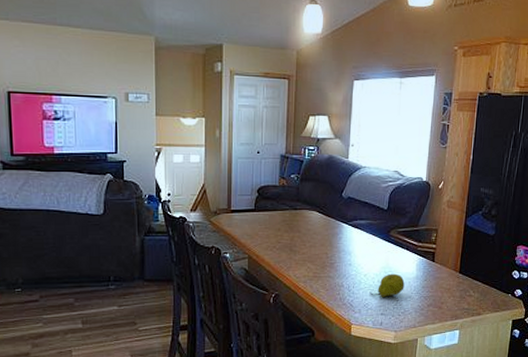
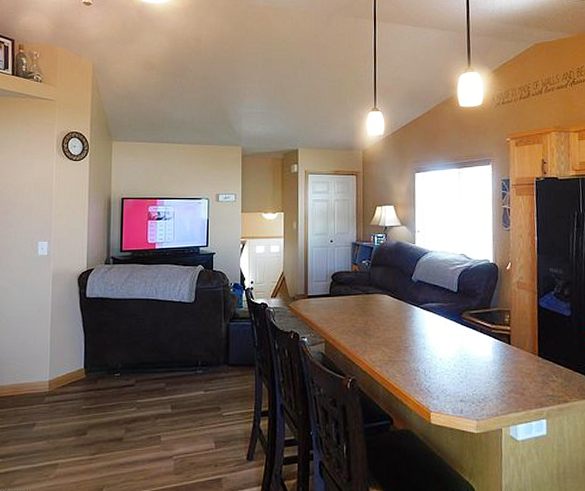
fruit: present [369,273,405,297] -> none [446,357,482,382]

